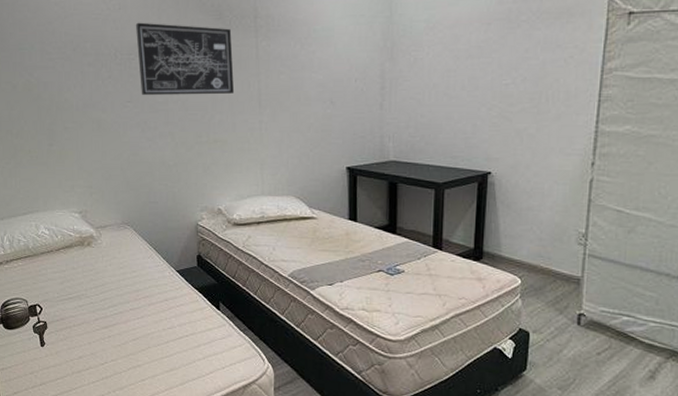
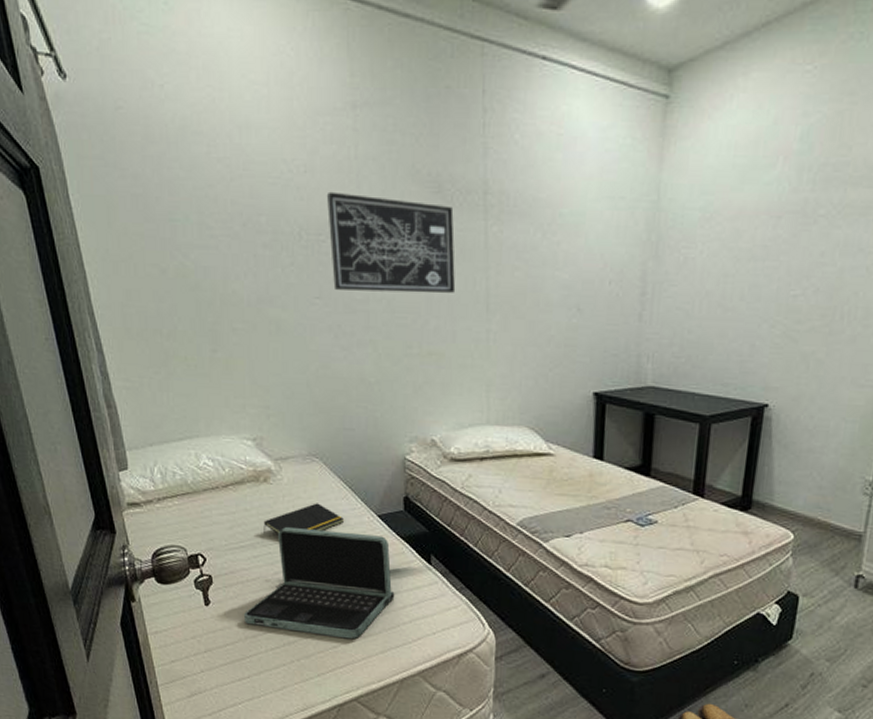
laptop: none [71,281,191,374] -> present [243,526,395,640]
notepad: none [87,261,150,288] -> present [263,503,344,534]

